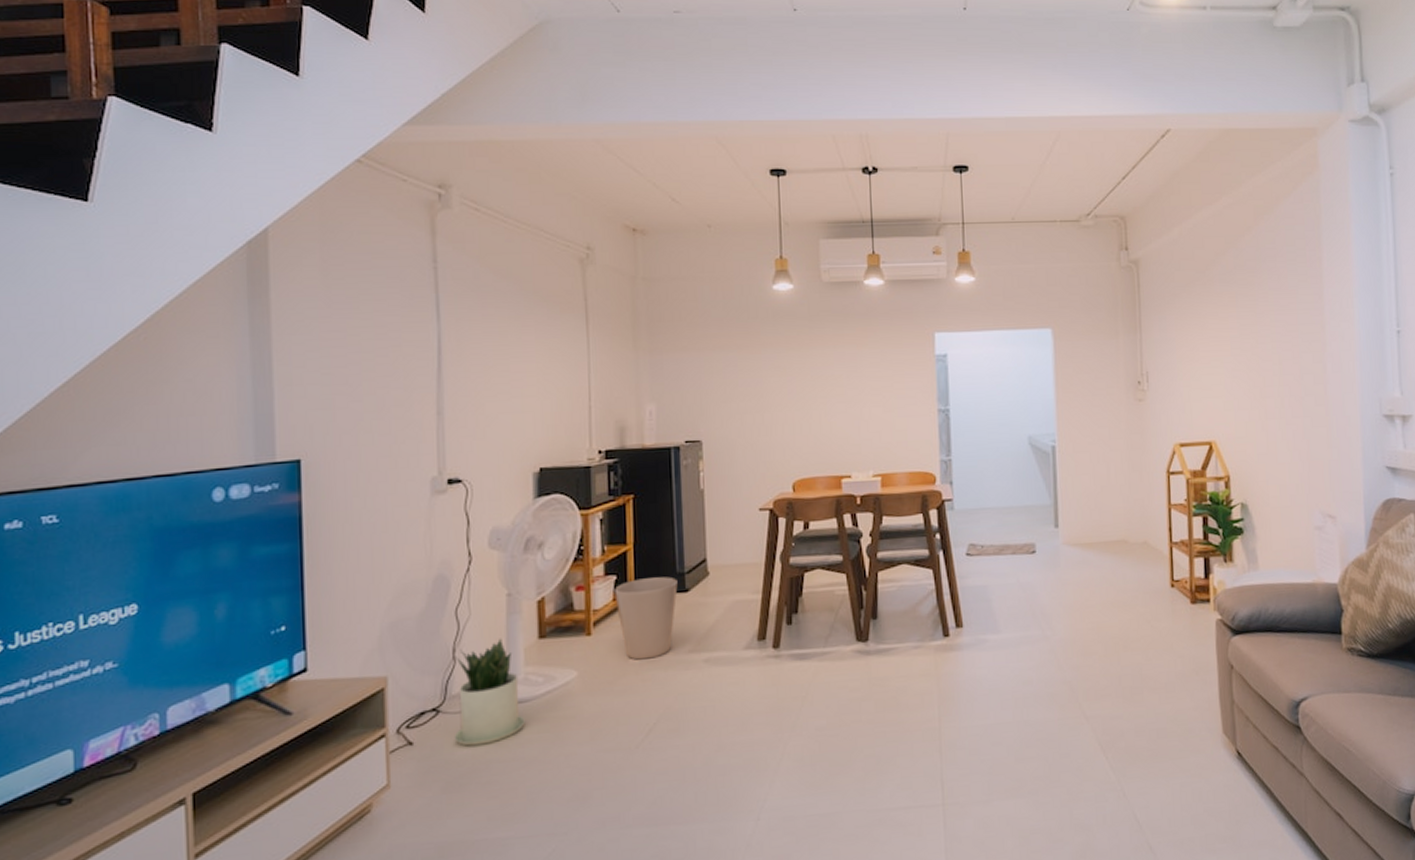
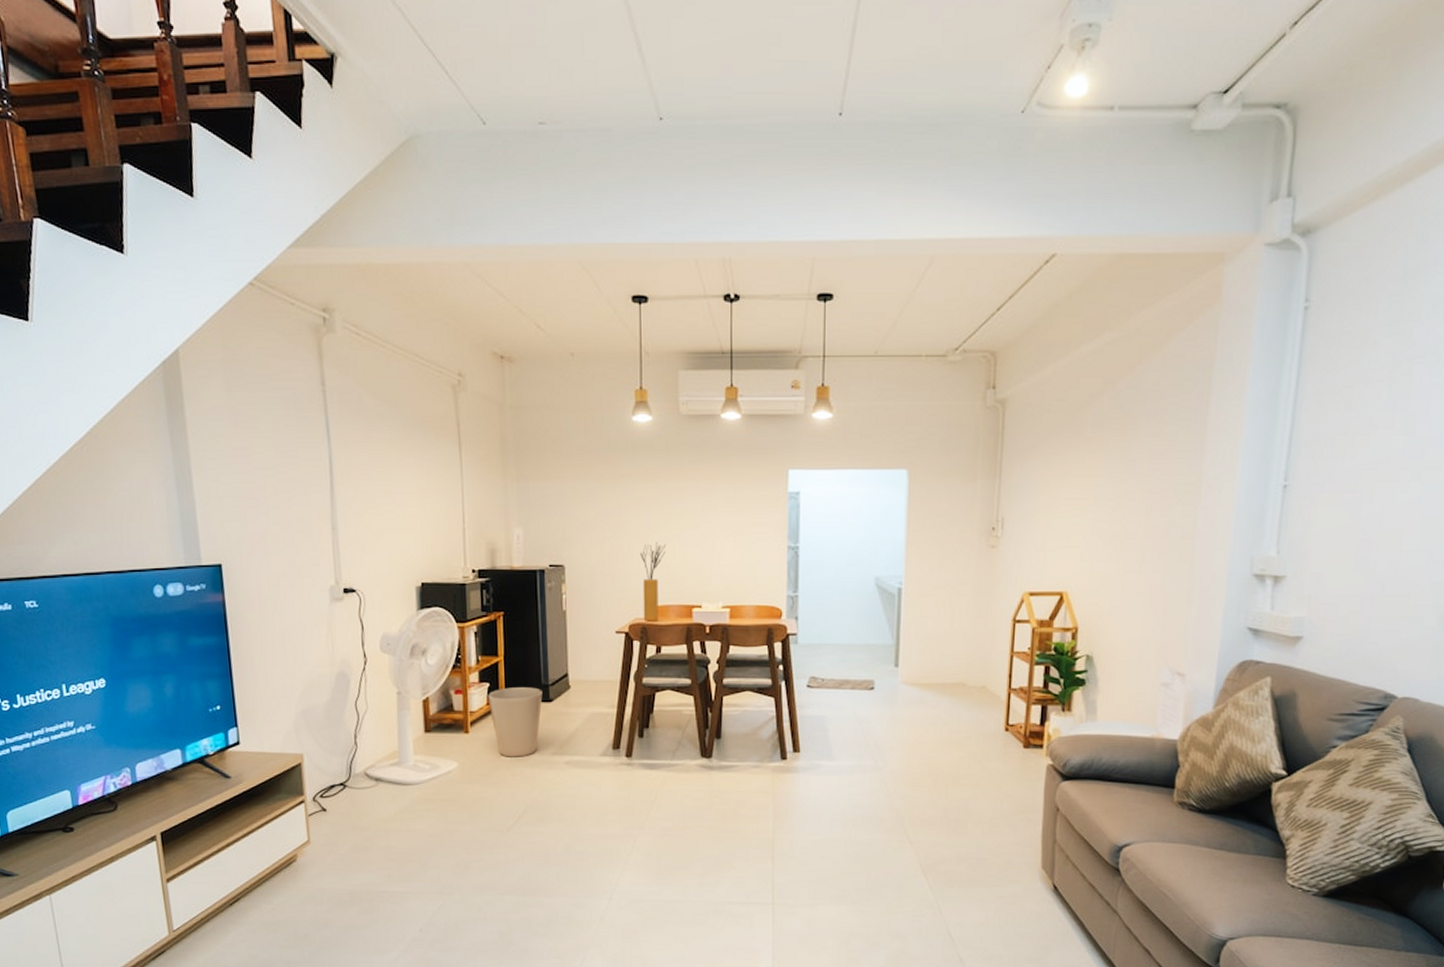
planter: present [454,638,525,746] -> none [357,729,416,816]
vase: none [784,411,811,496] -> present [640,542,666,621]

